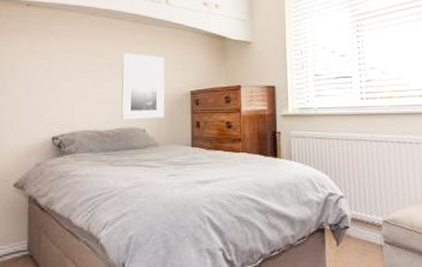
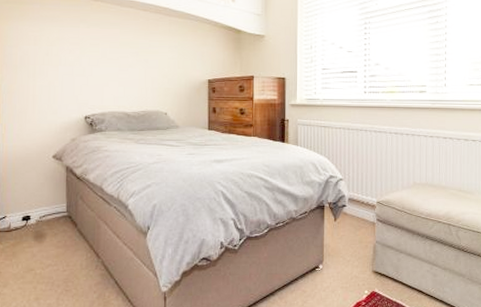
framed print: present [121,53,165,119] -> none [145,42,185,103]

